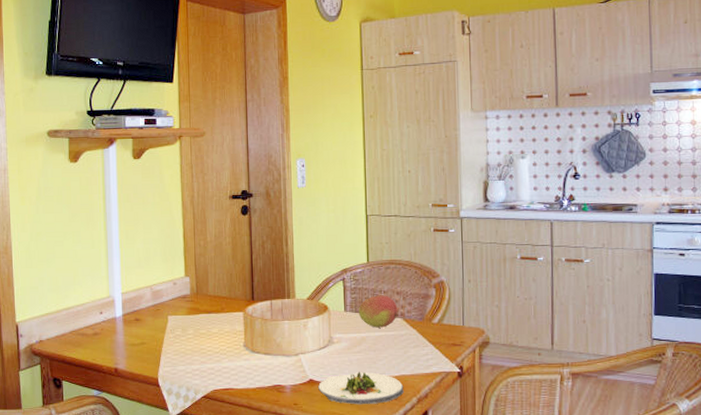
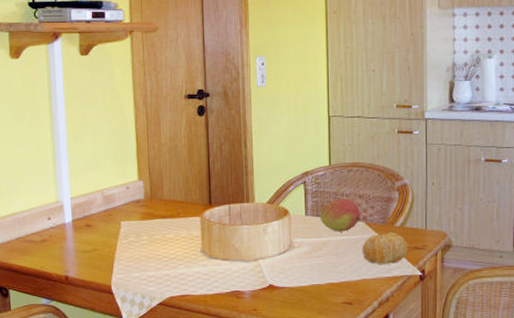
salad plate: present [318,371,404,405] -> none [278,276,365,310]
fruit: none [400,328,445,361] -> present [362,232,408,265]

